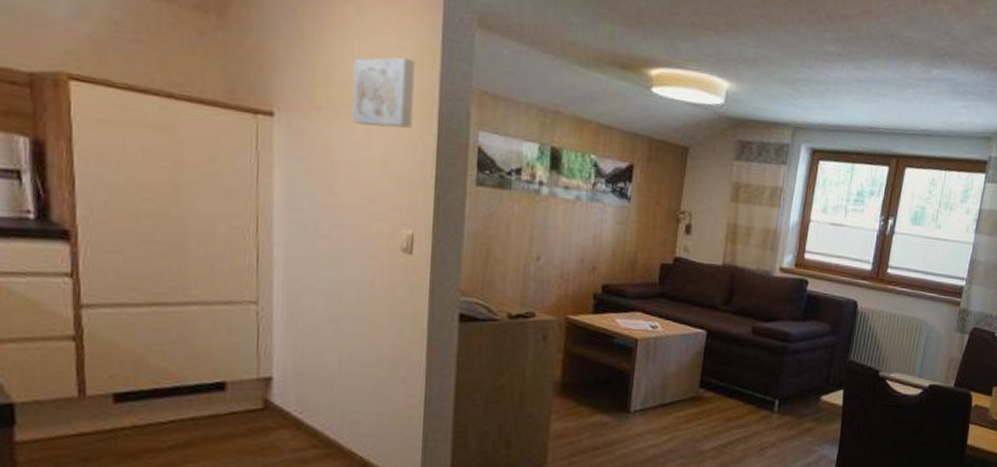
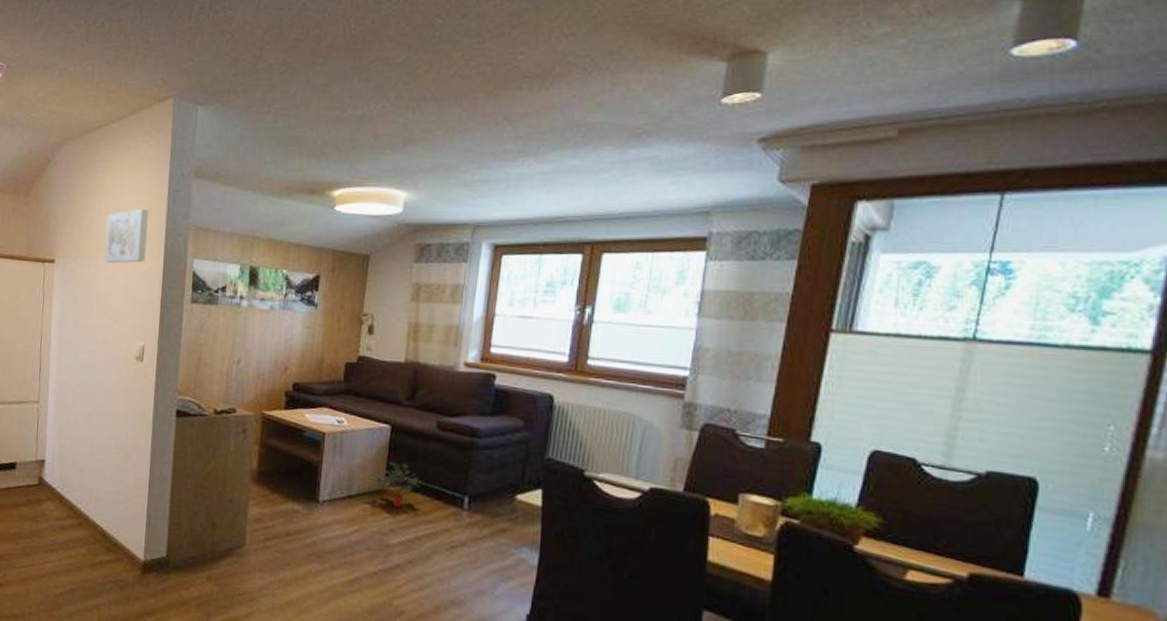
potted plant: none [683,368,736,414] -> present [369,462,422,508]

